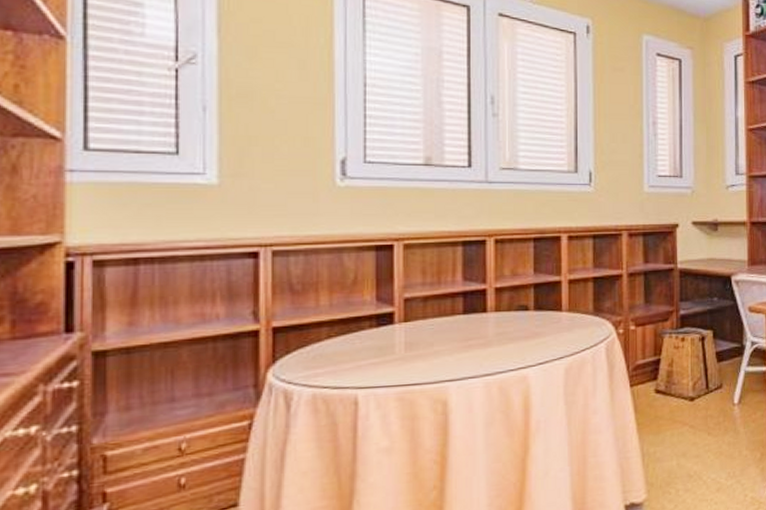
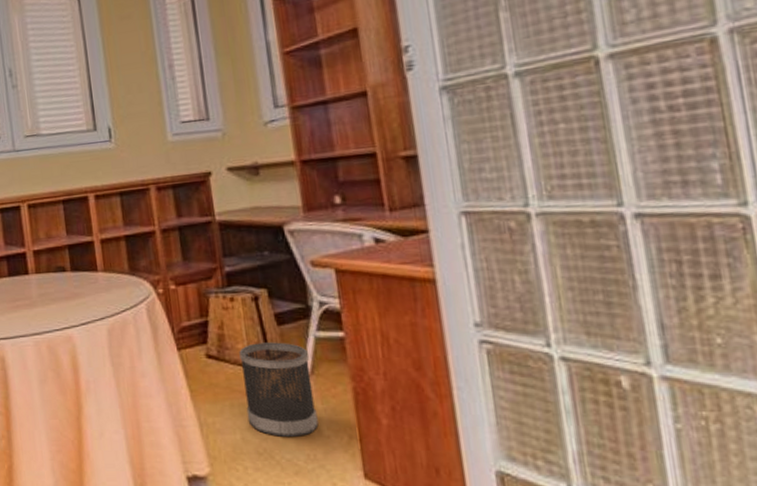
wastebasket: none [684,376,740,460] -> present [239,342,319,437]

